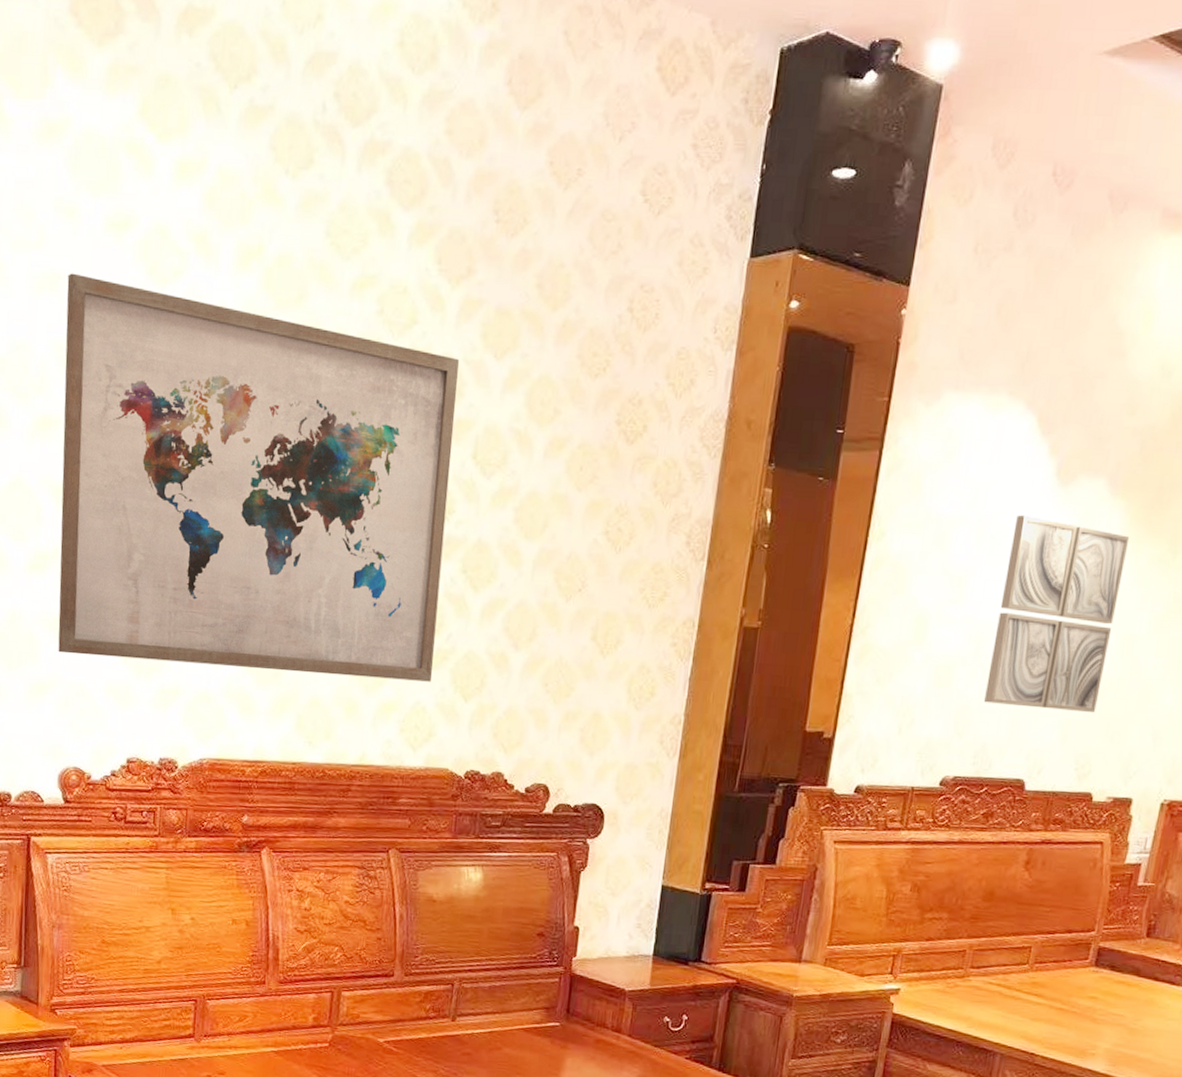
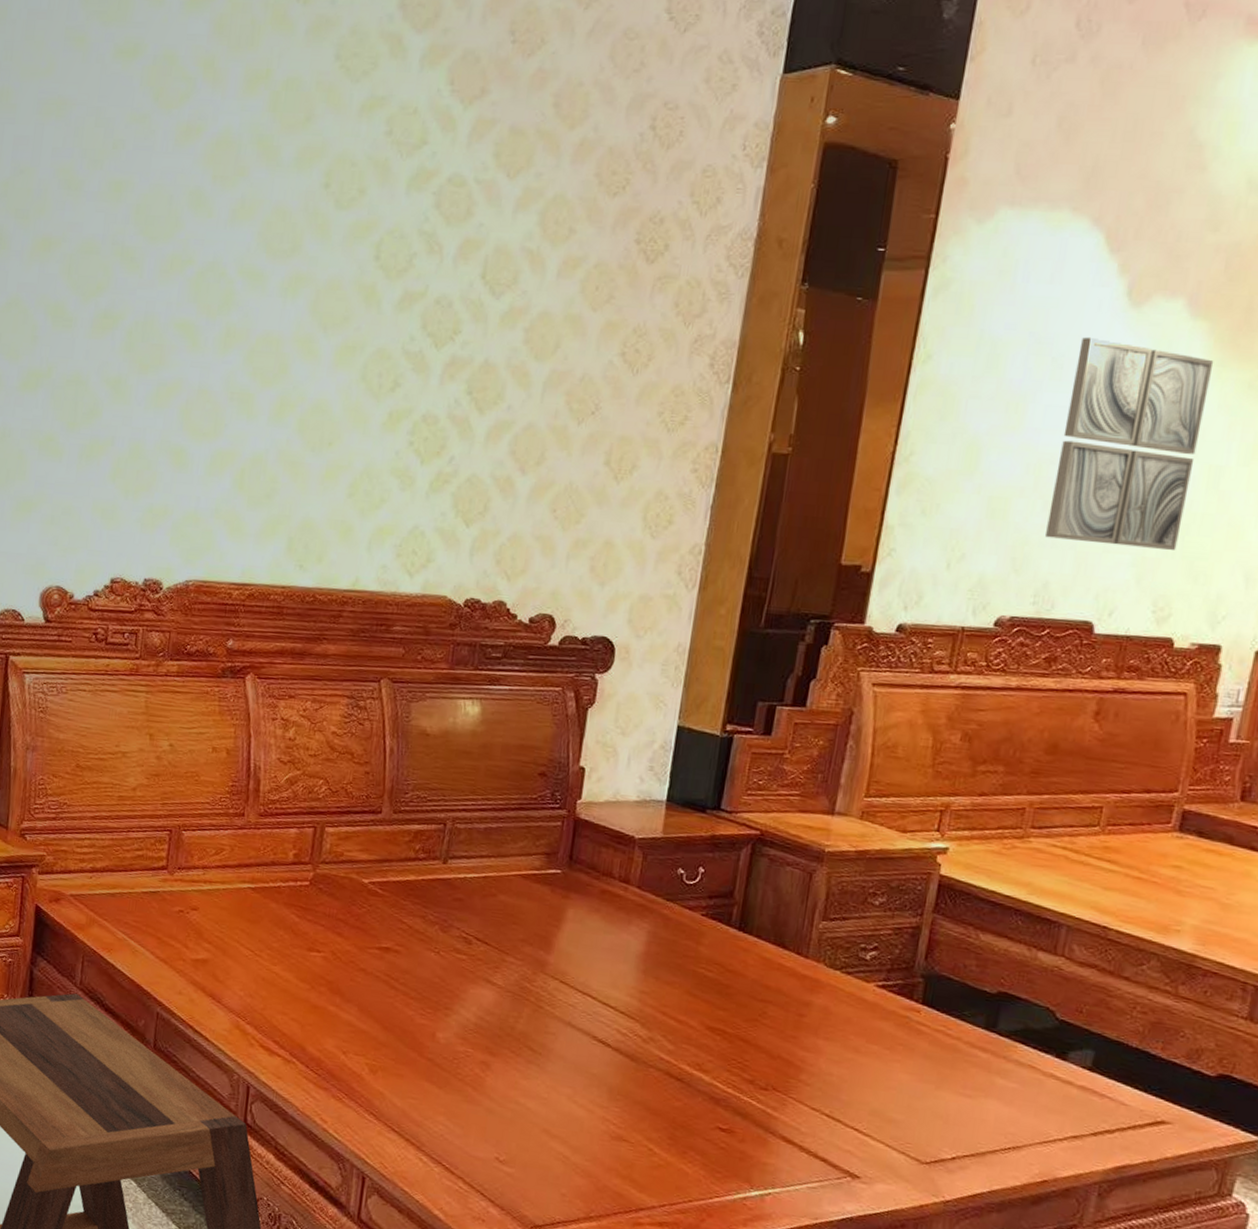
wall art: present [58,273,459,682] -> none [46,99,470,506]

